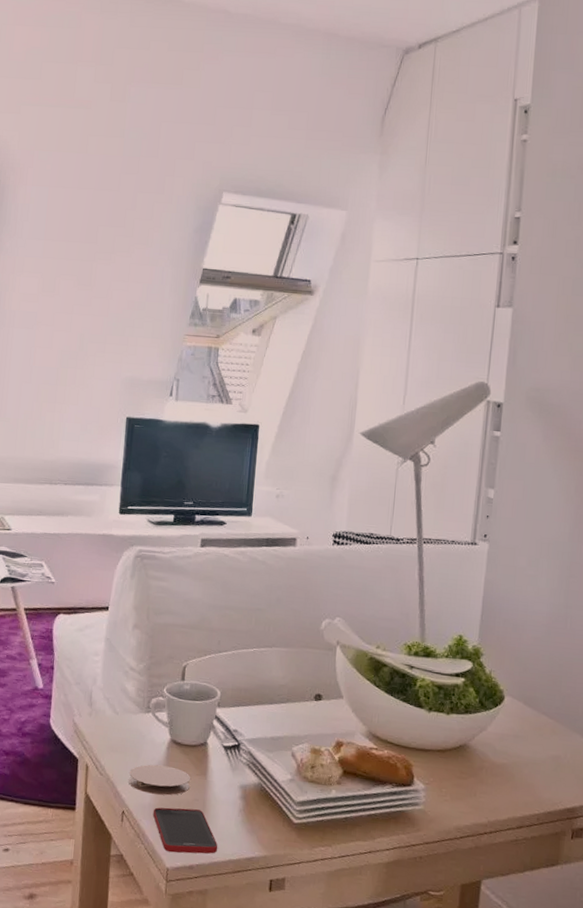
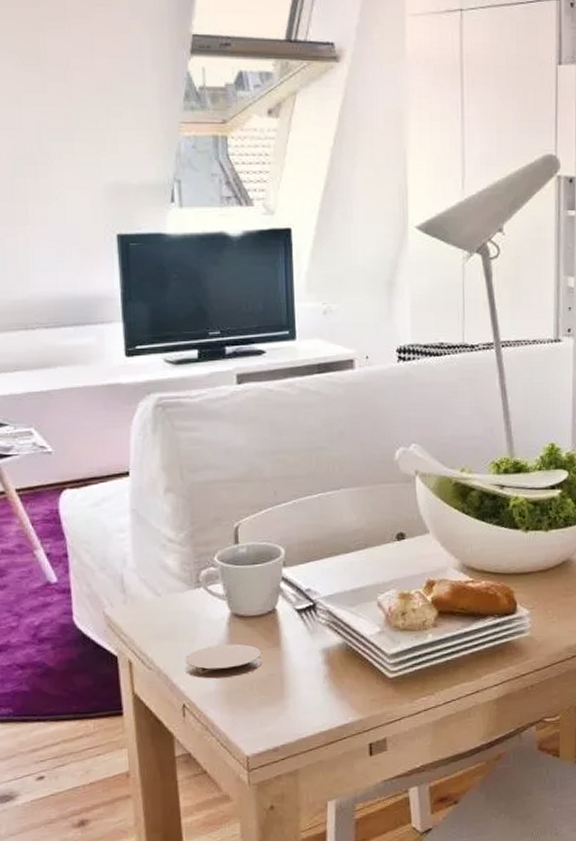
cell phone: present [153,807,218,854] -> none [220,685,305,739]

